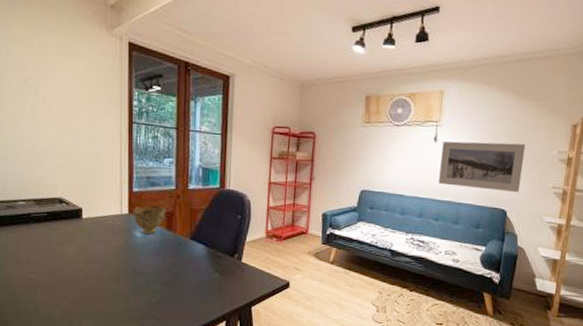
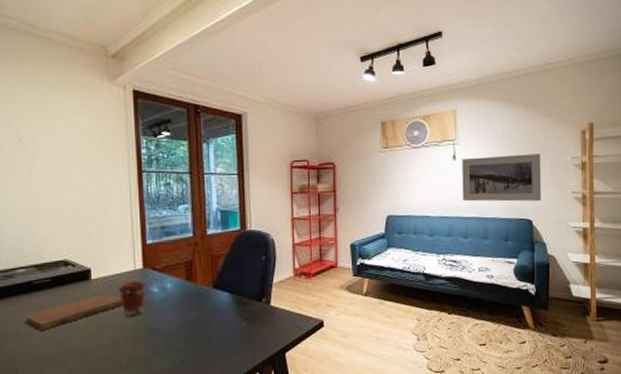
notebook: none [23,232,110,260] -> present [24,293,124,332]
coffee cup: none [105,224,131,256] -> present [118,281,147,317]
decorative bowl: present [132,205,167,235] -> none [147,256,185,289]

